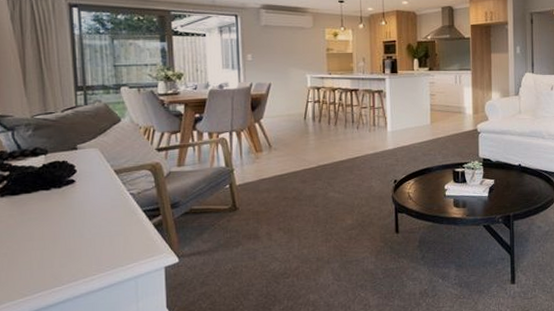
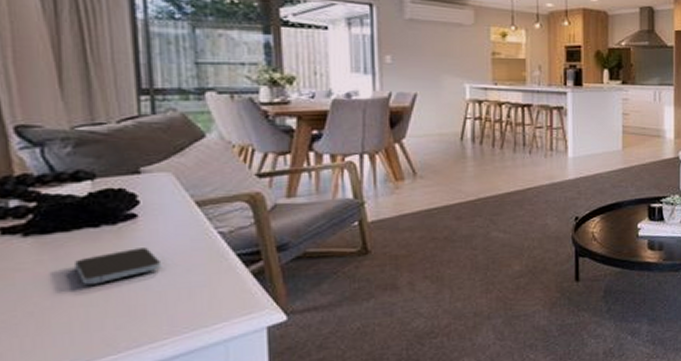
smartphone: none [34,205,92,234] -> present [75,247,162,285]

